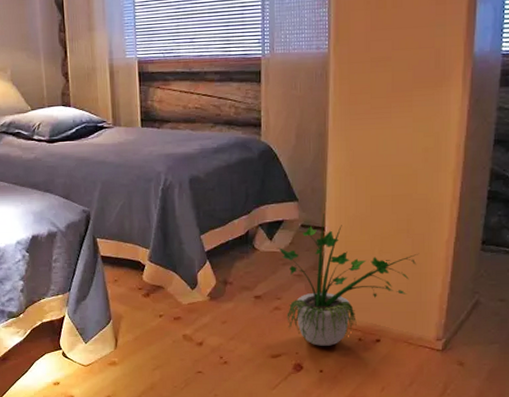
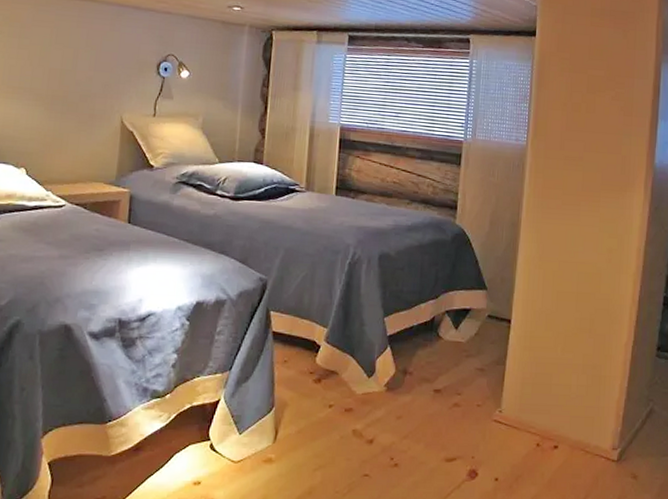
potted plant: present [279,207,420,346] -> none [464,299,600,451]

